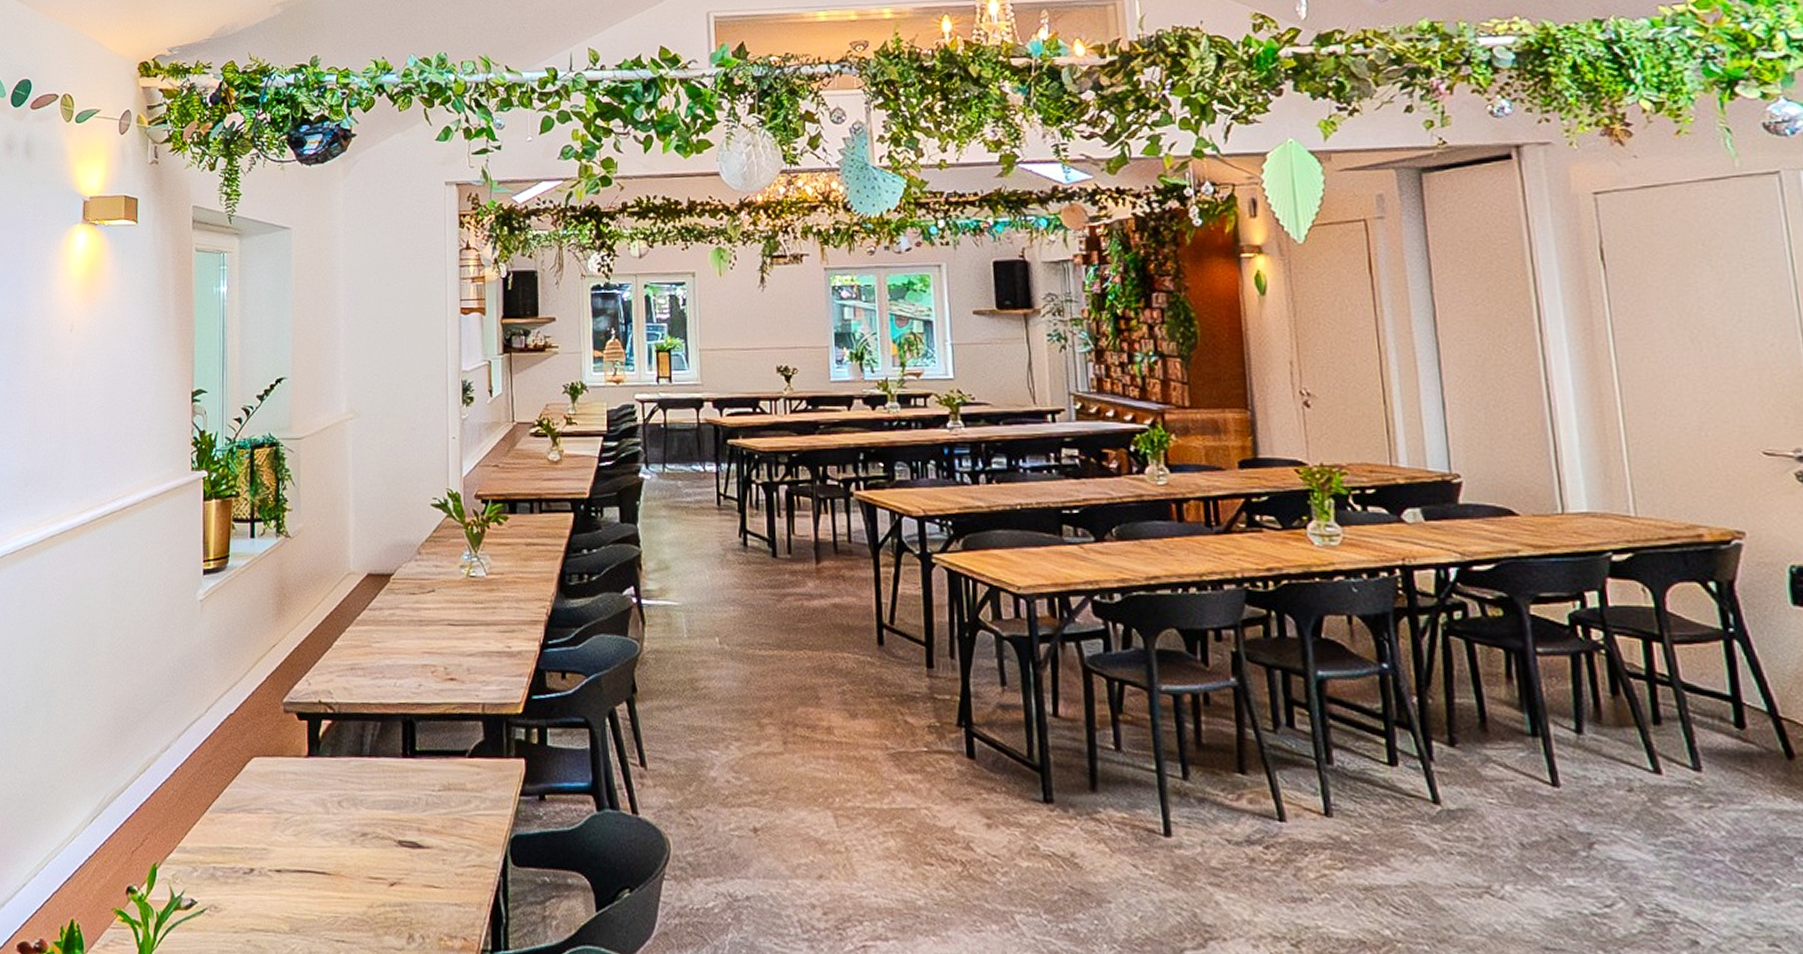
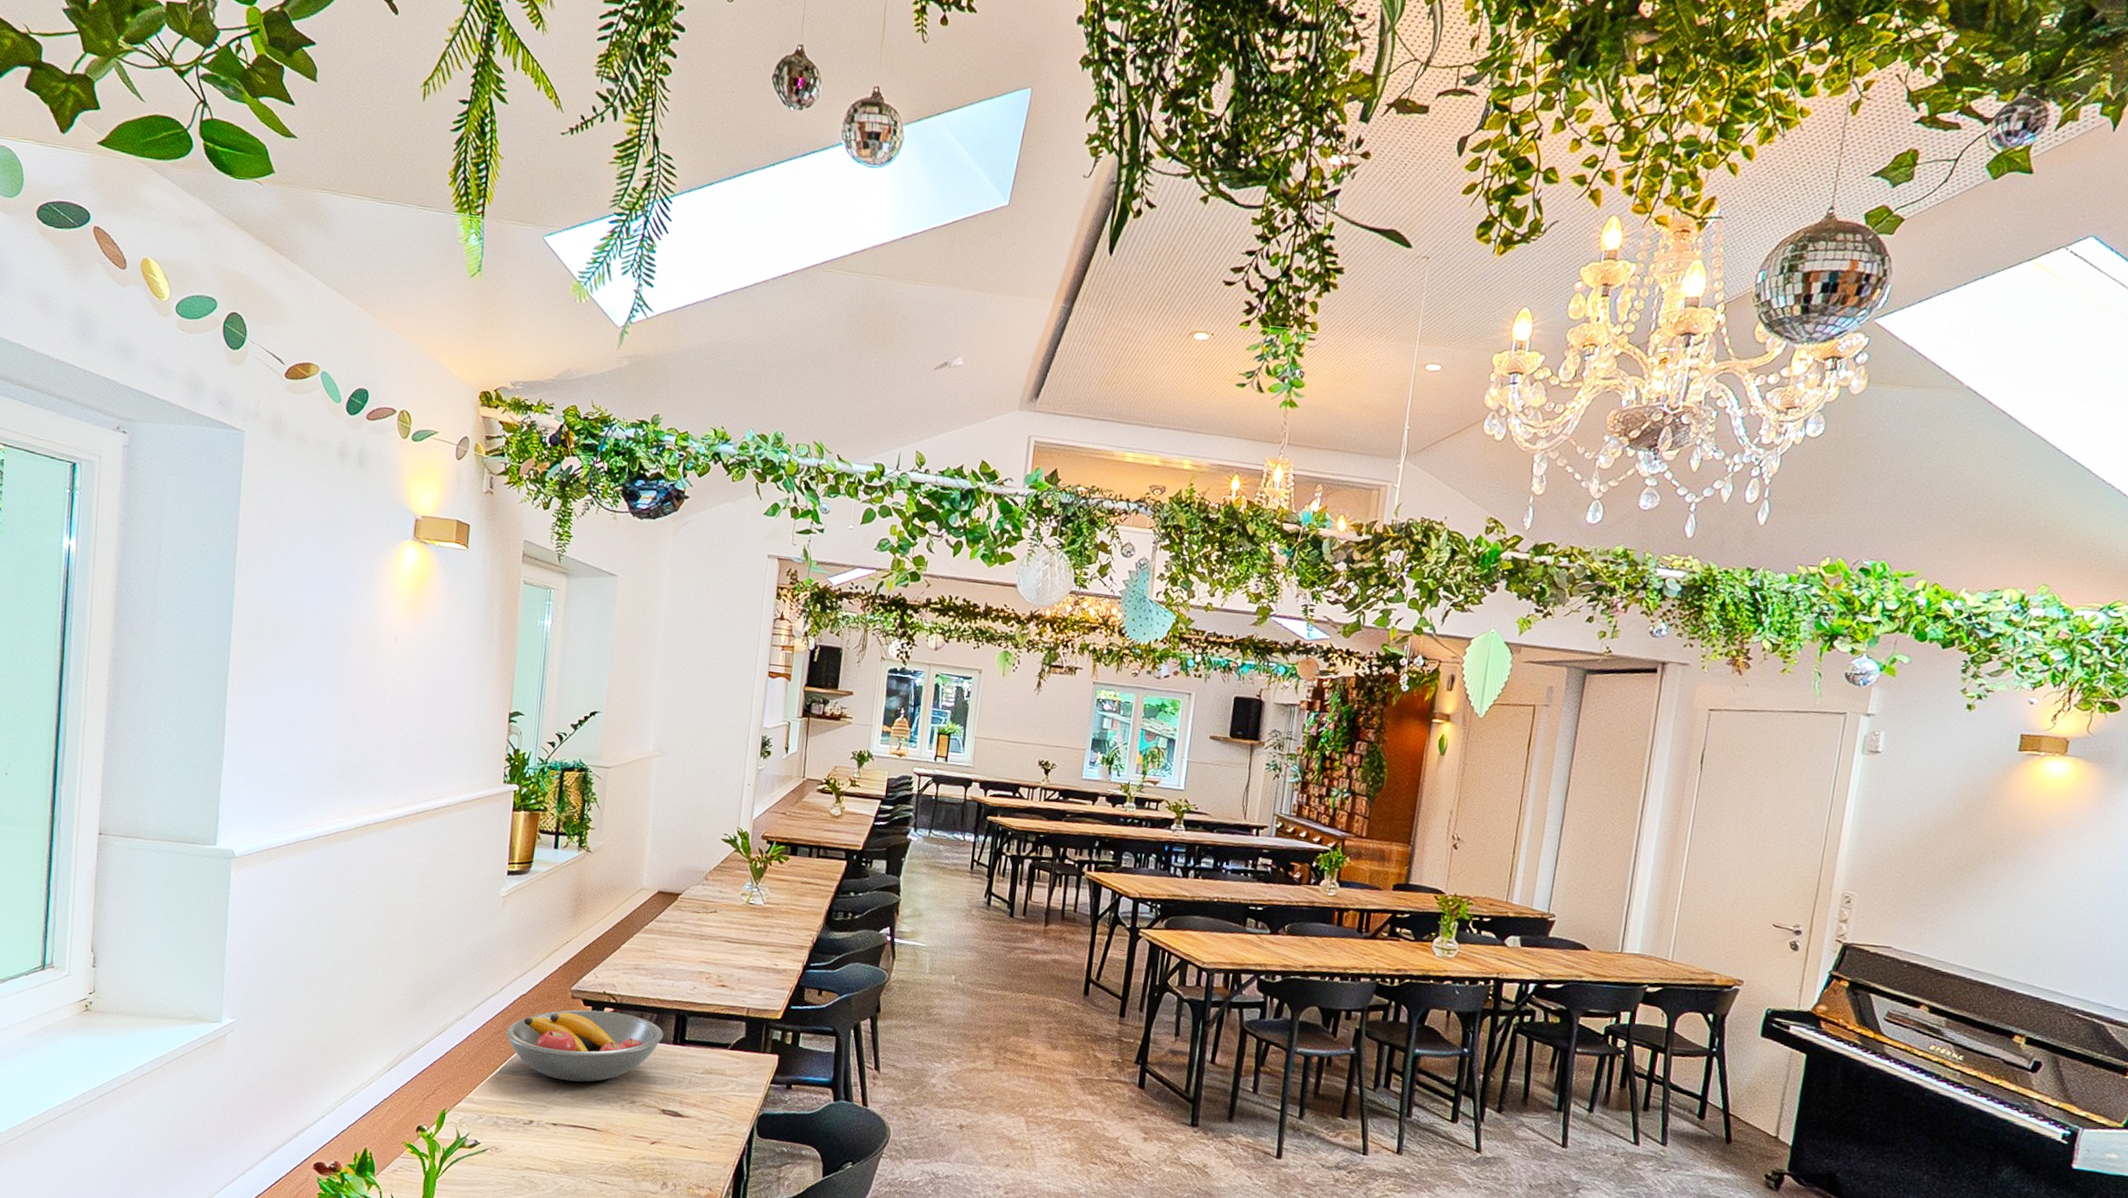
fruit bowl: none [216,724,390,816] -> present [506,1009,664,1083]

